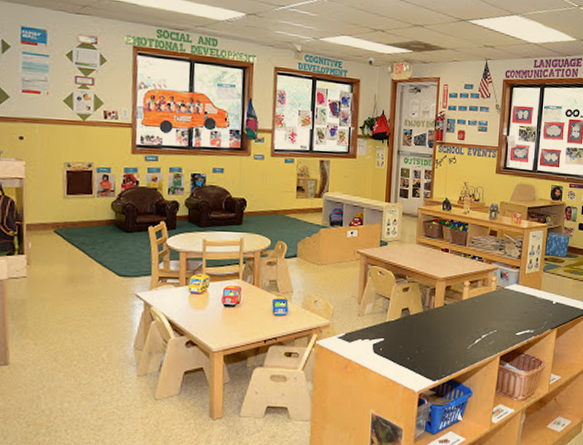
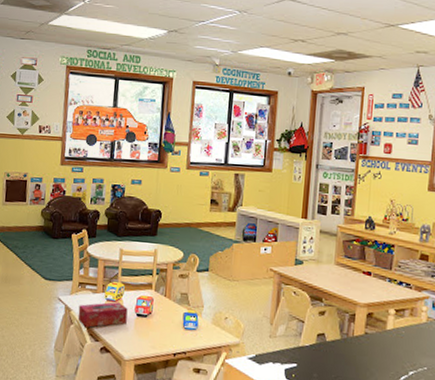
tissue box: none [159,294,214,322] -> present [77,302,128,328]

